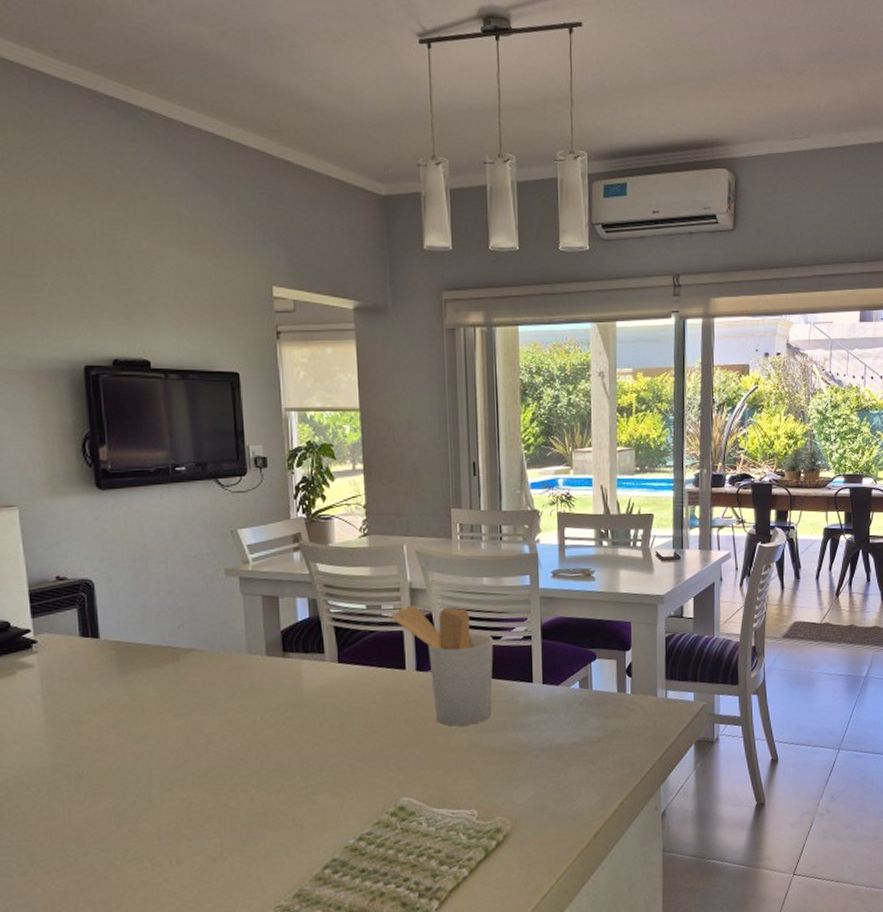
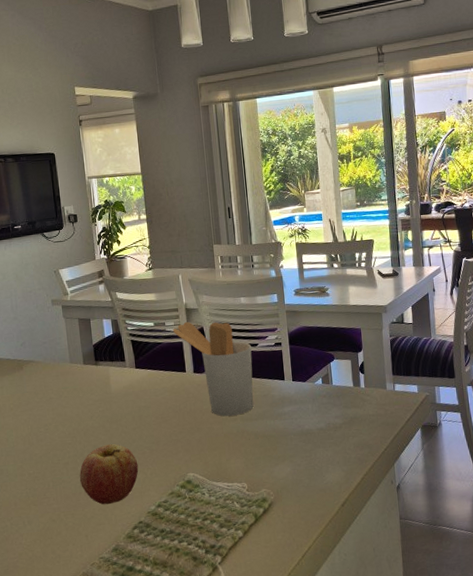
fruit: none [253,760,335,839] -> present [79,444,139,505]

